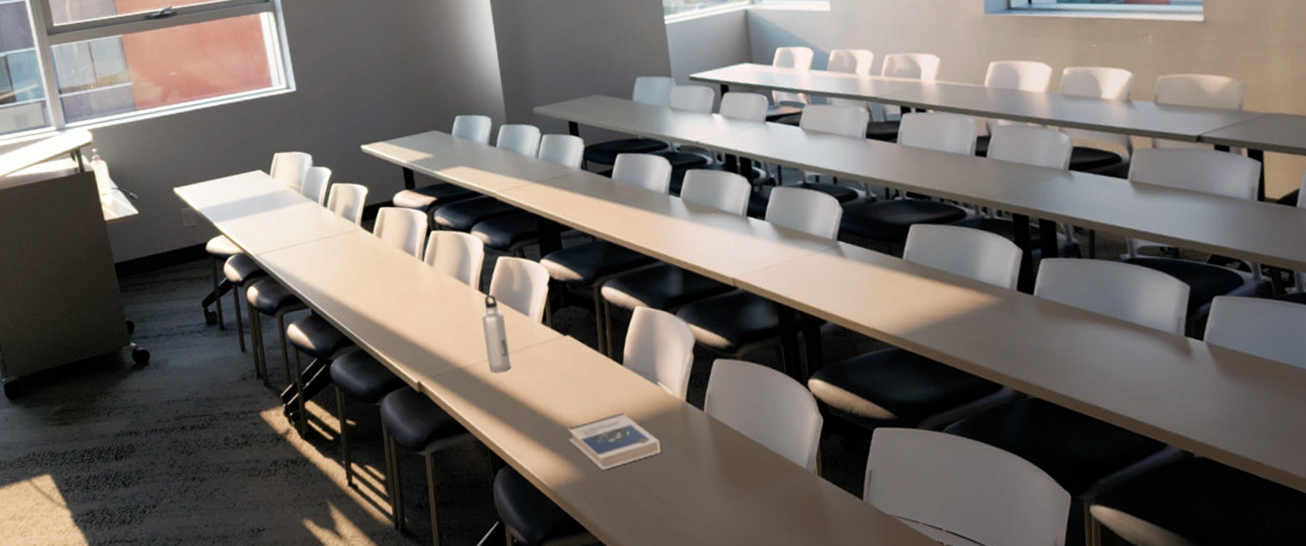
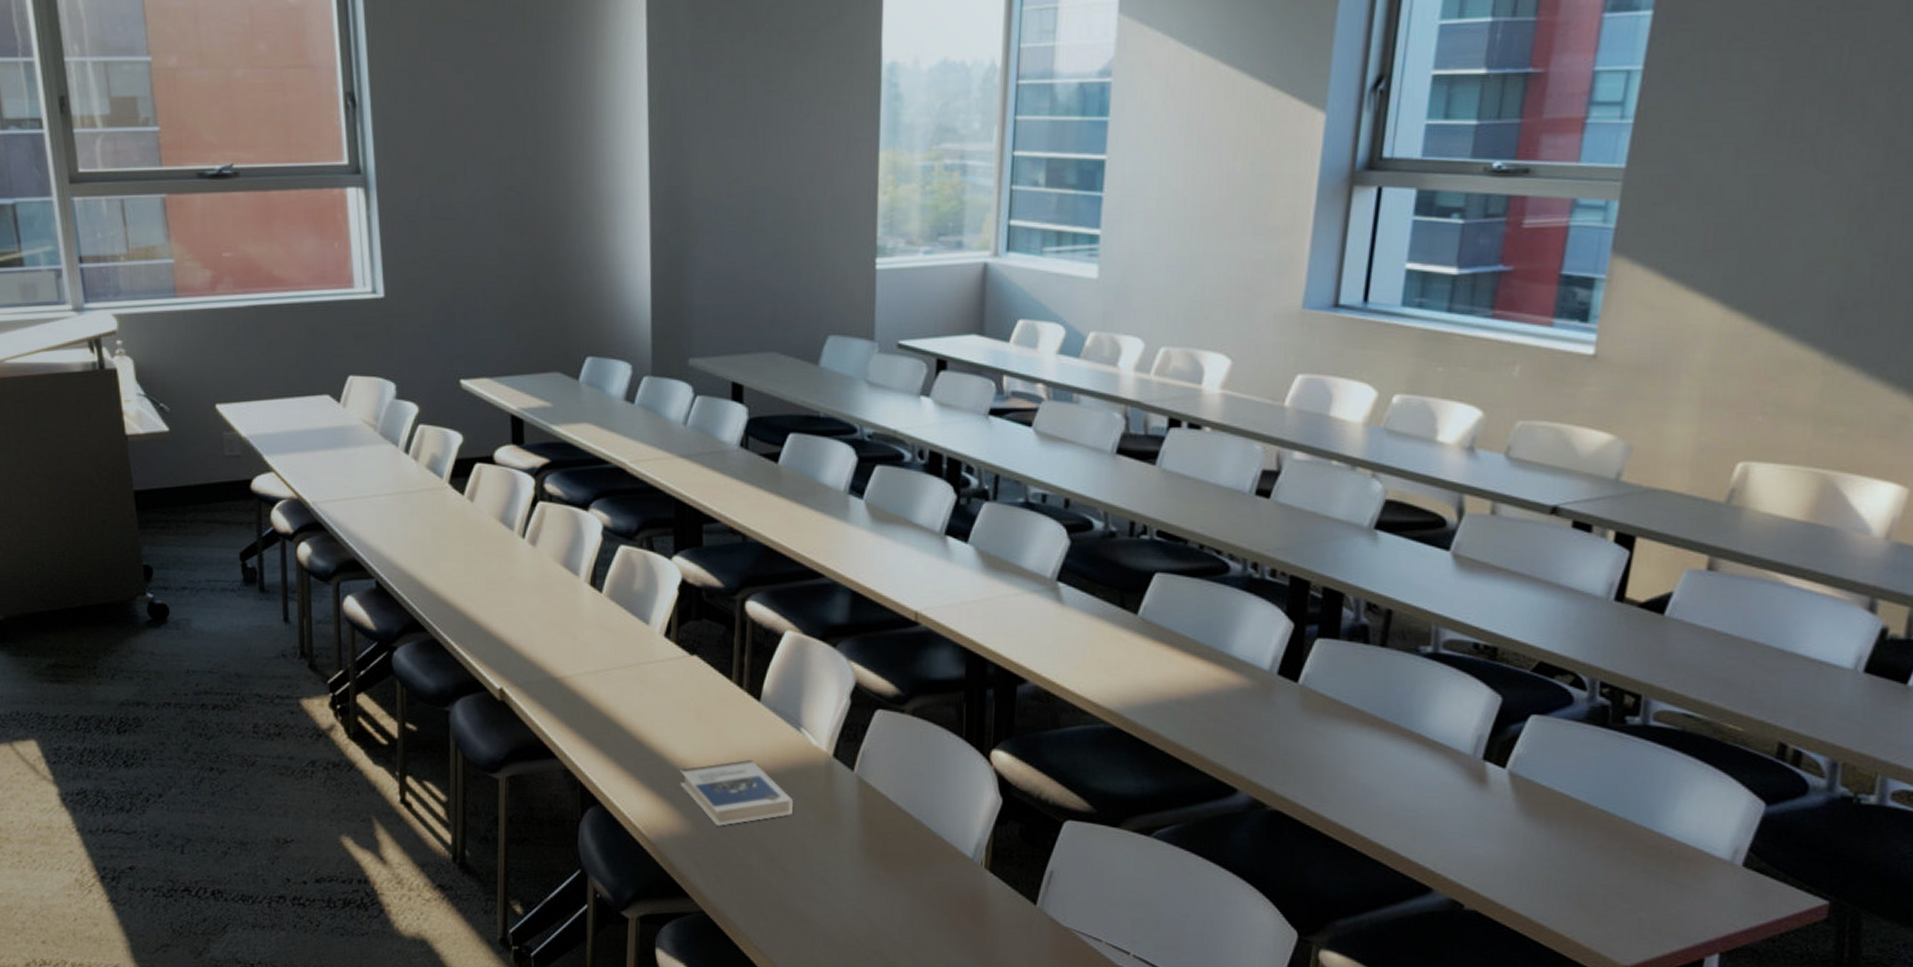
water bottle: present [482,295,511,373] -> none [588,592,619,691]

